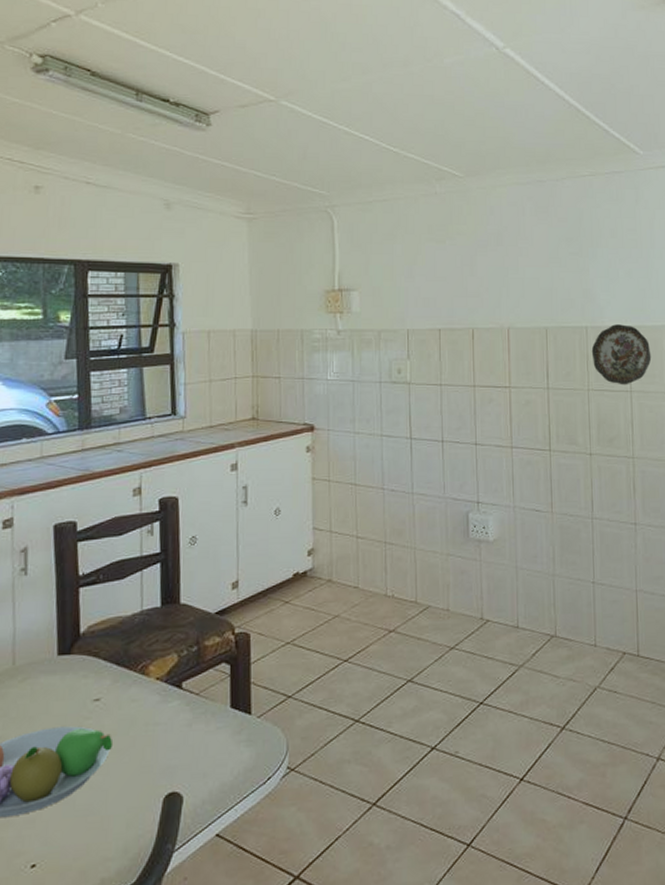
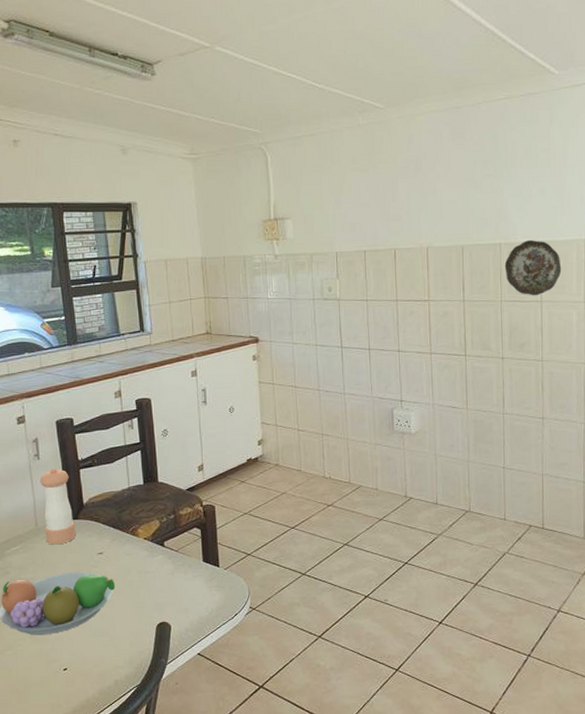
pepper shaker: none [24,585,67,690] -> present [40,467,76,545]

